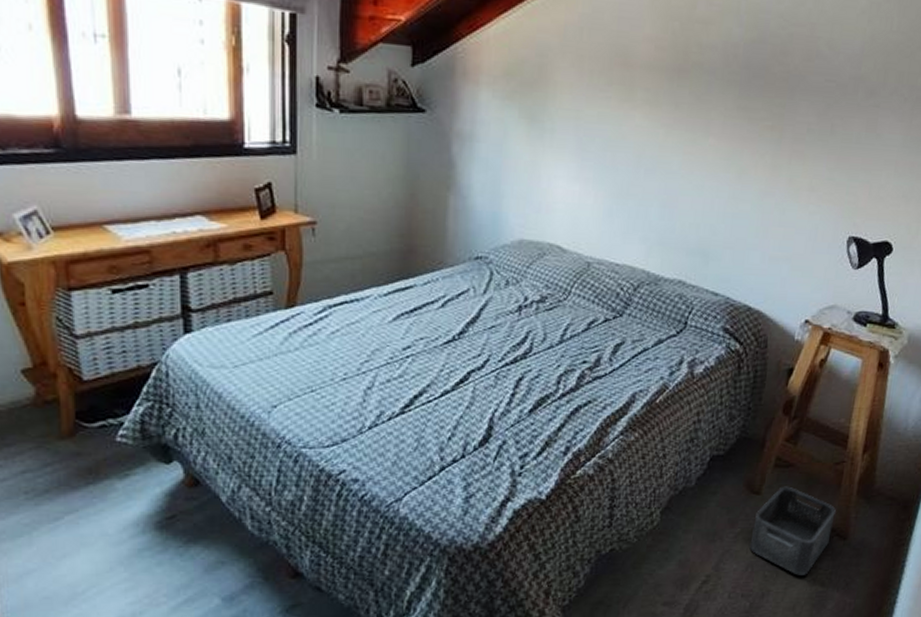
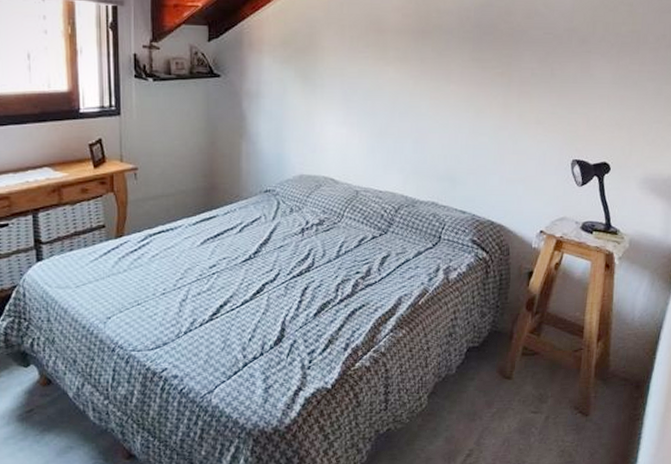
storage bin: present [749,486,836,575] -> none [505,371,577,448]

